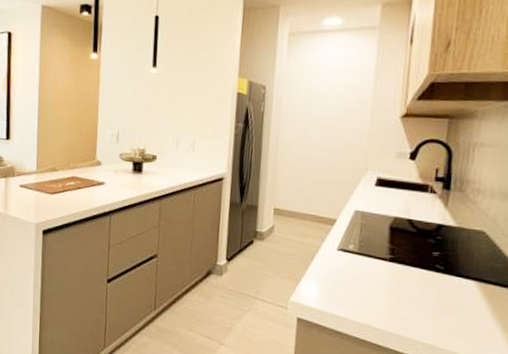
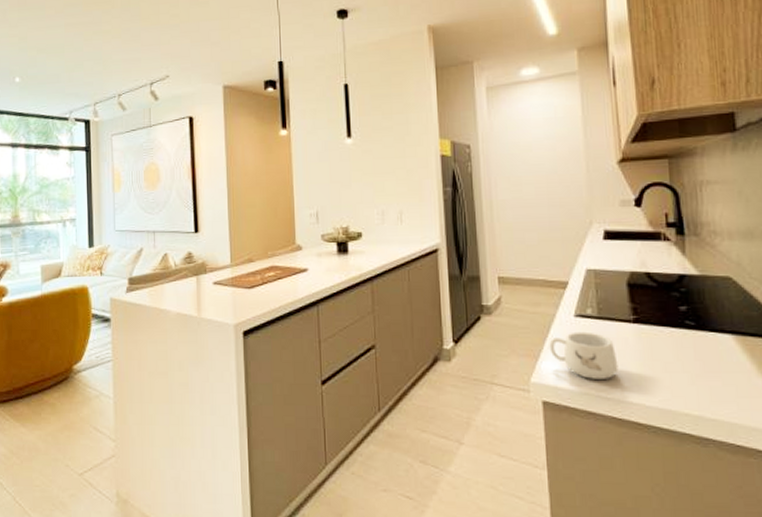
mug: none [310,263,369,306] -> present [549,331,618,379]

